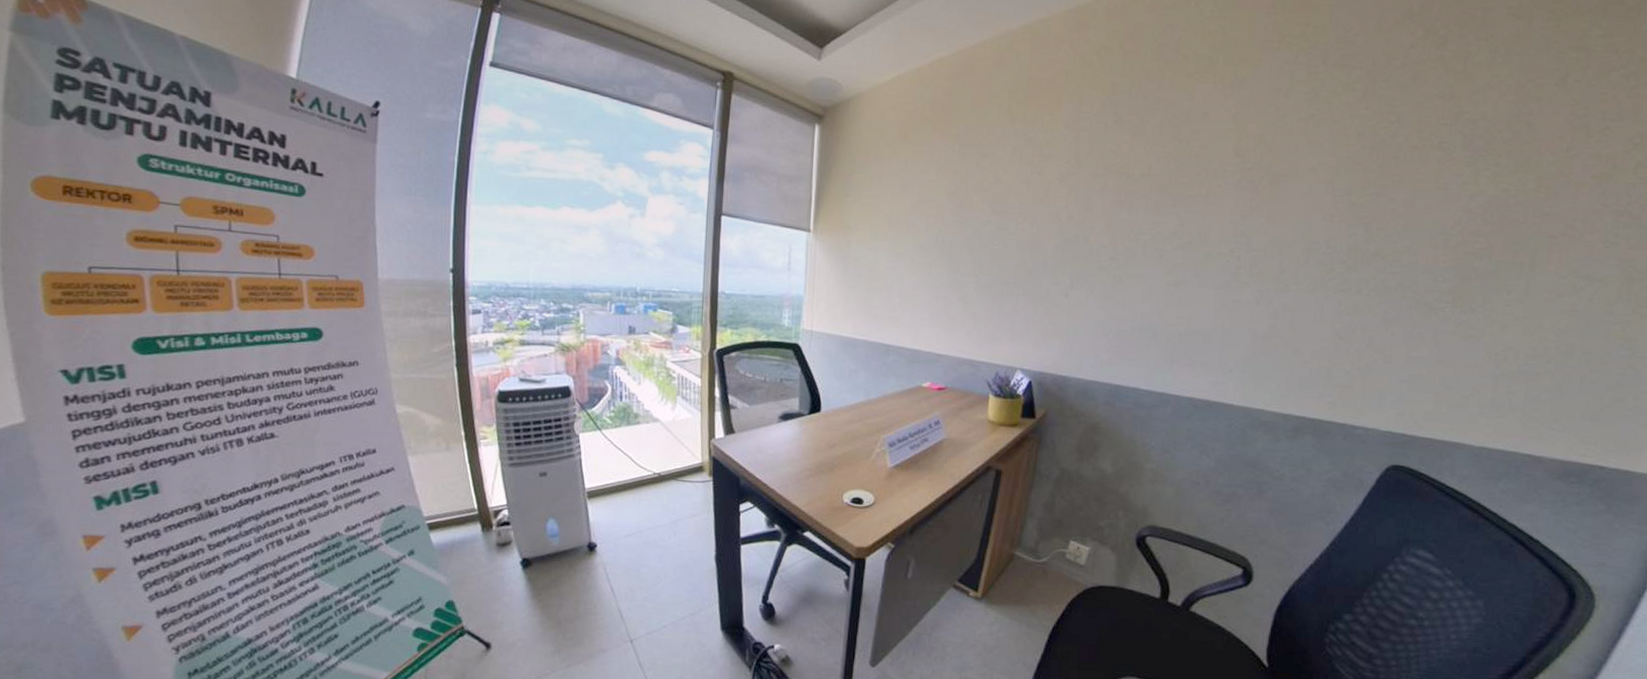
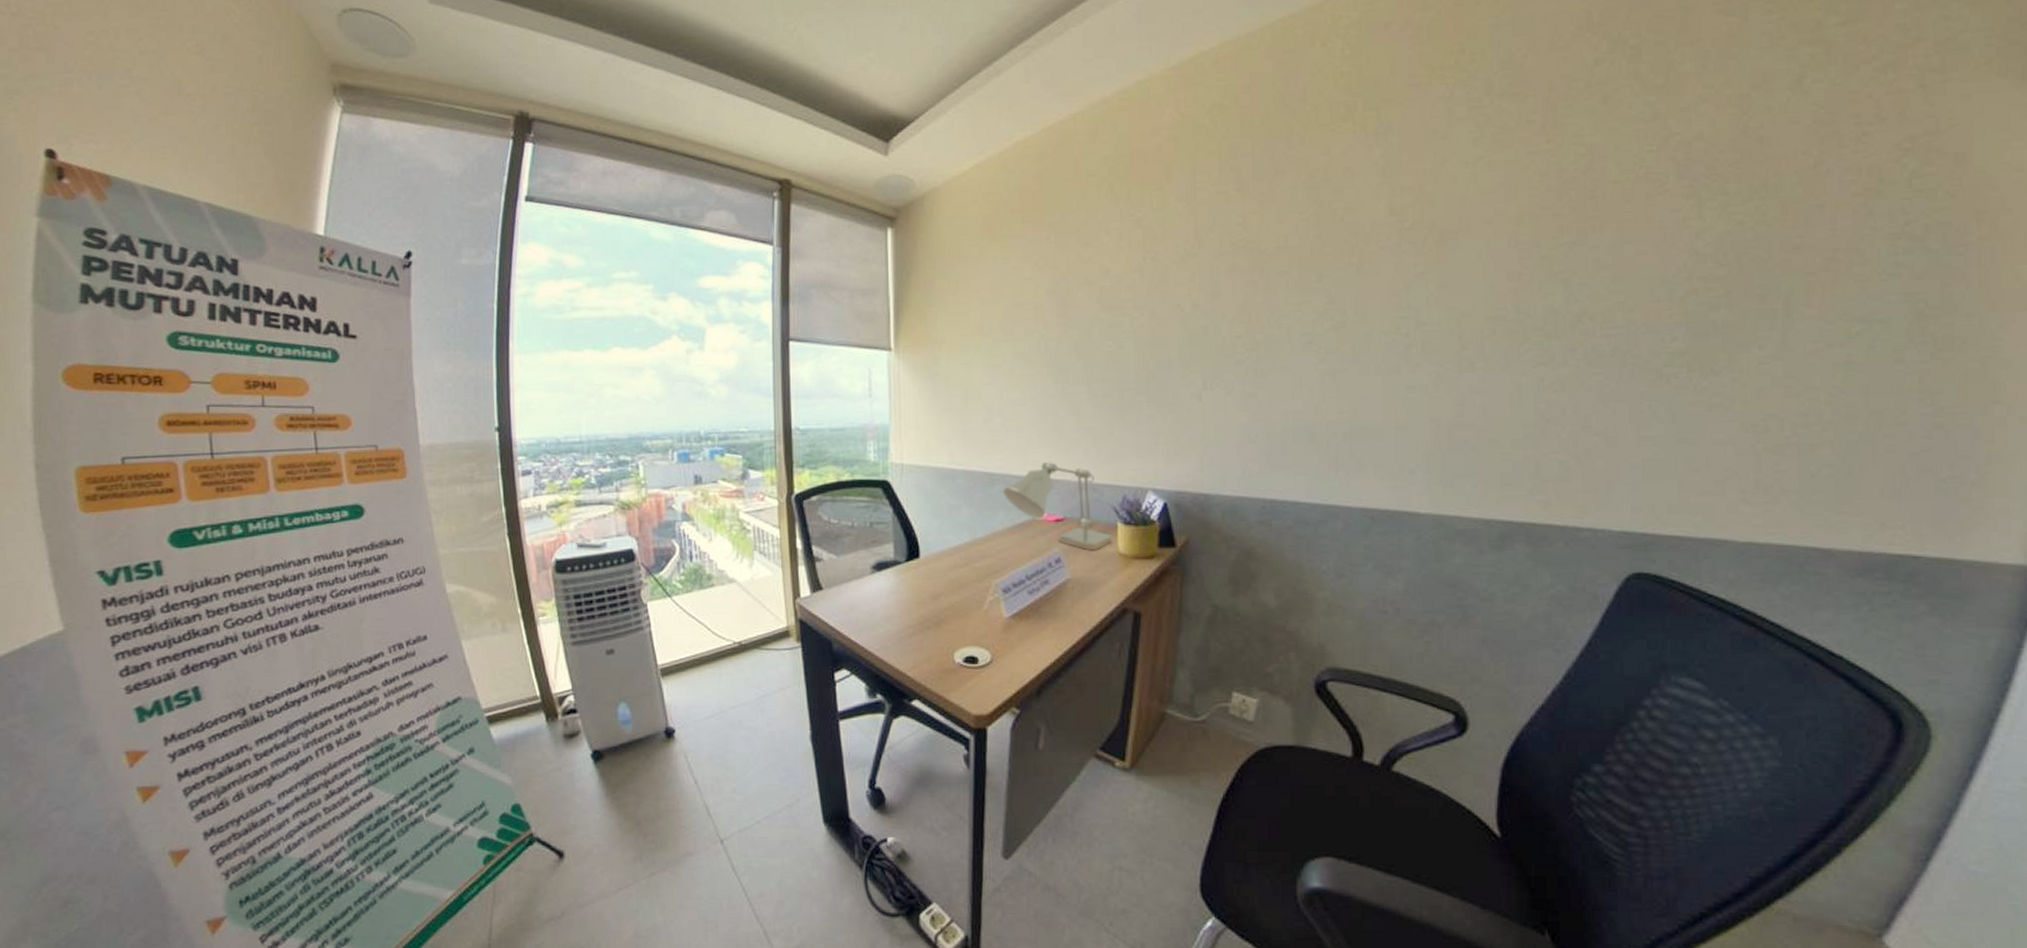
desk lamp: none [896,338,984,417] -> present [1003,461,1112,551]

